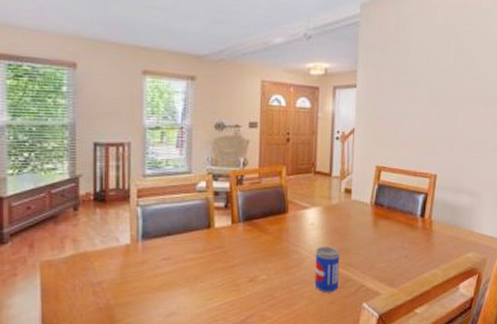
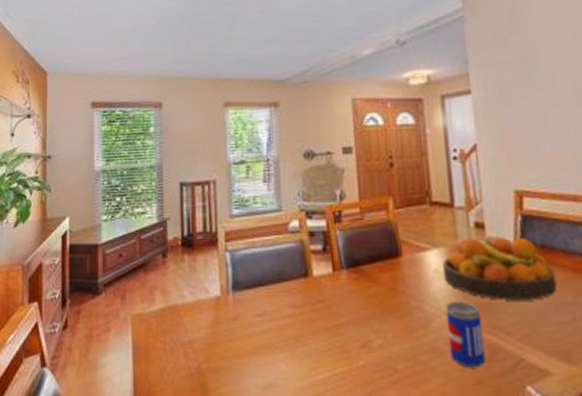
fruit bowl: none [317,199,394,245] -> present [442,236,557,300]

